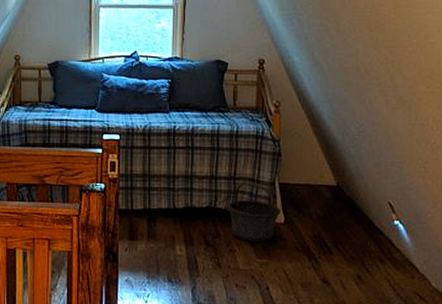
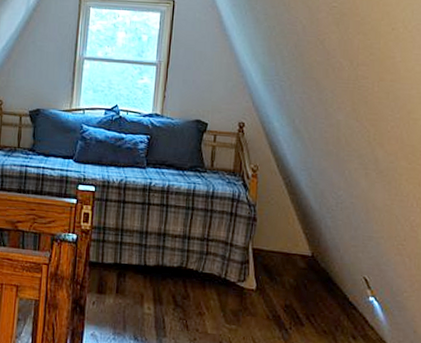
basket: present [227,182,281,242] -> none [199,244,253,308]

